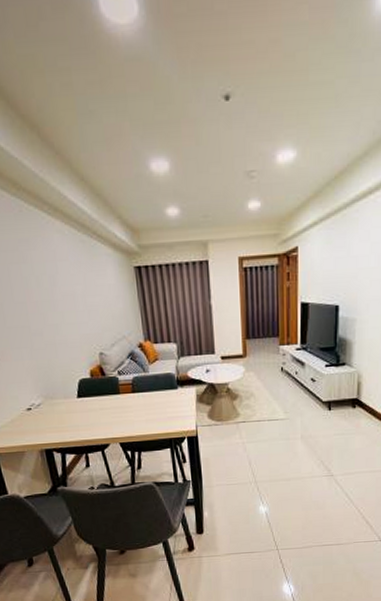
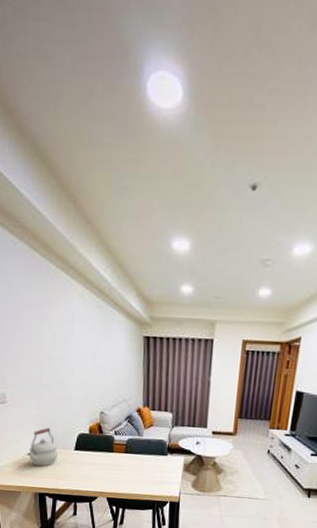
kettle: none [27,378,61,421] -> present [28,427,59,467]

